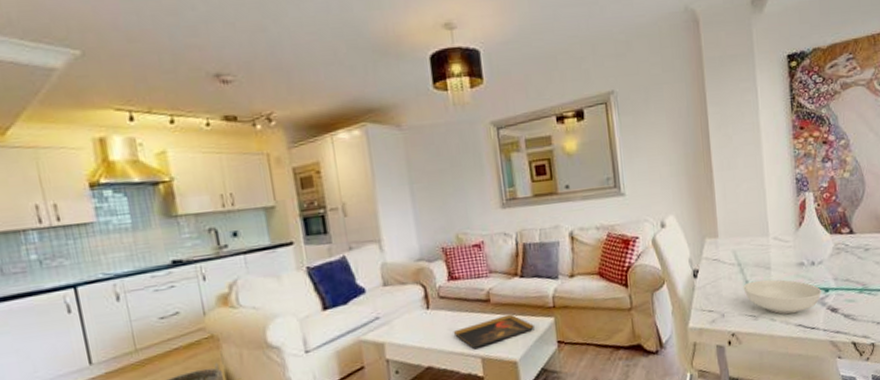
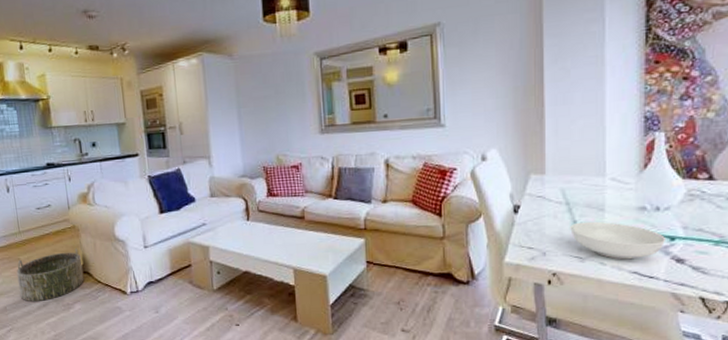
decorative tray: present [453,314,534,350] -> none [269,232,345,261]

